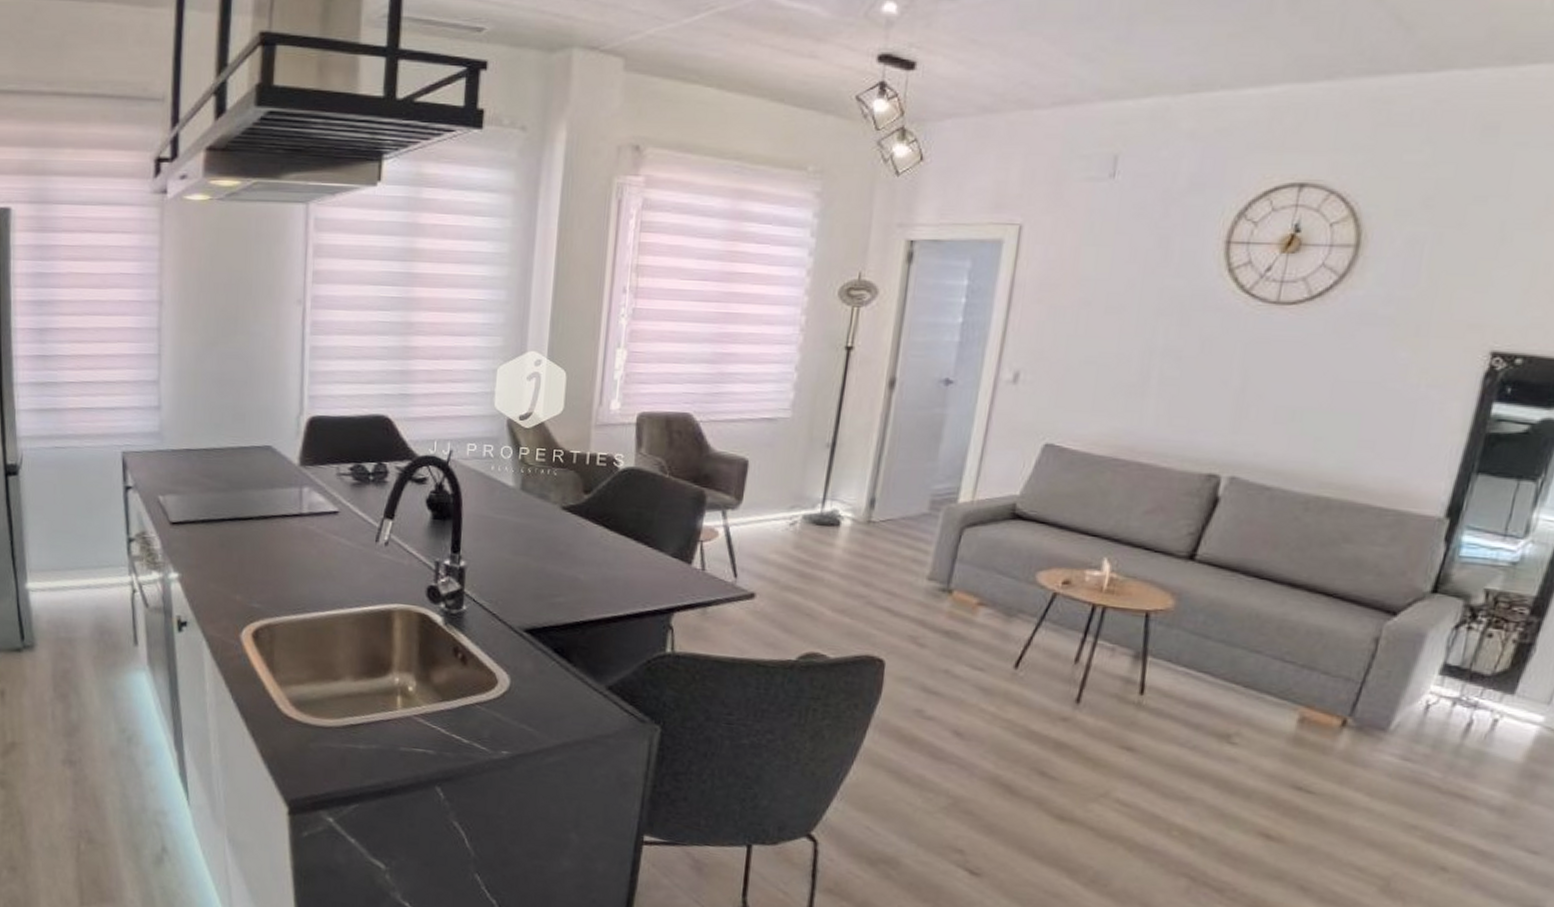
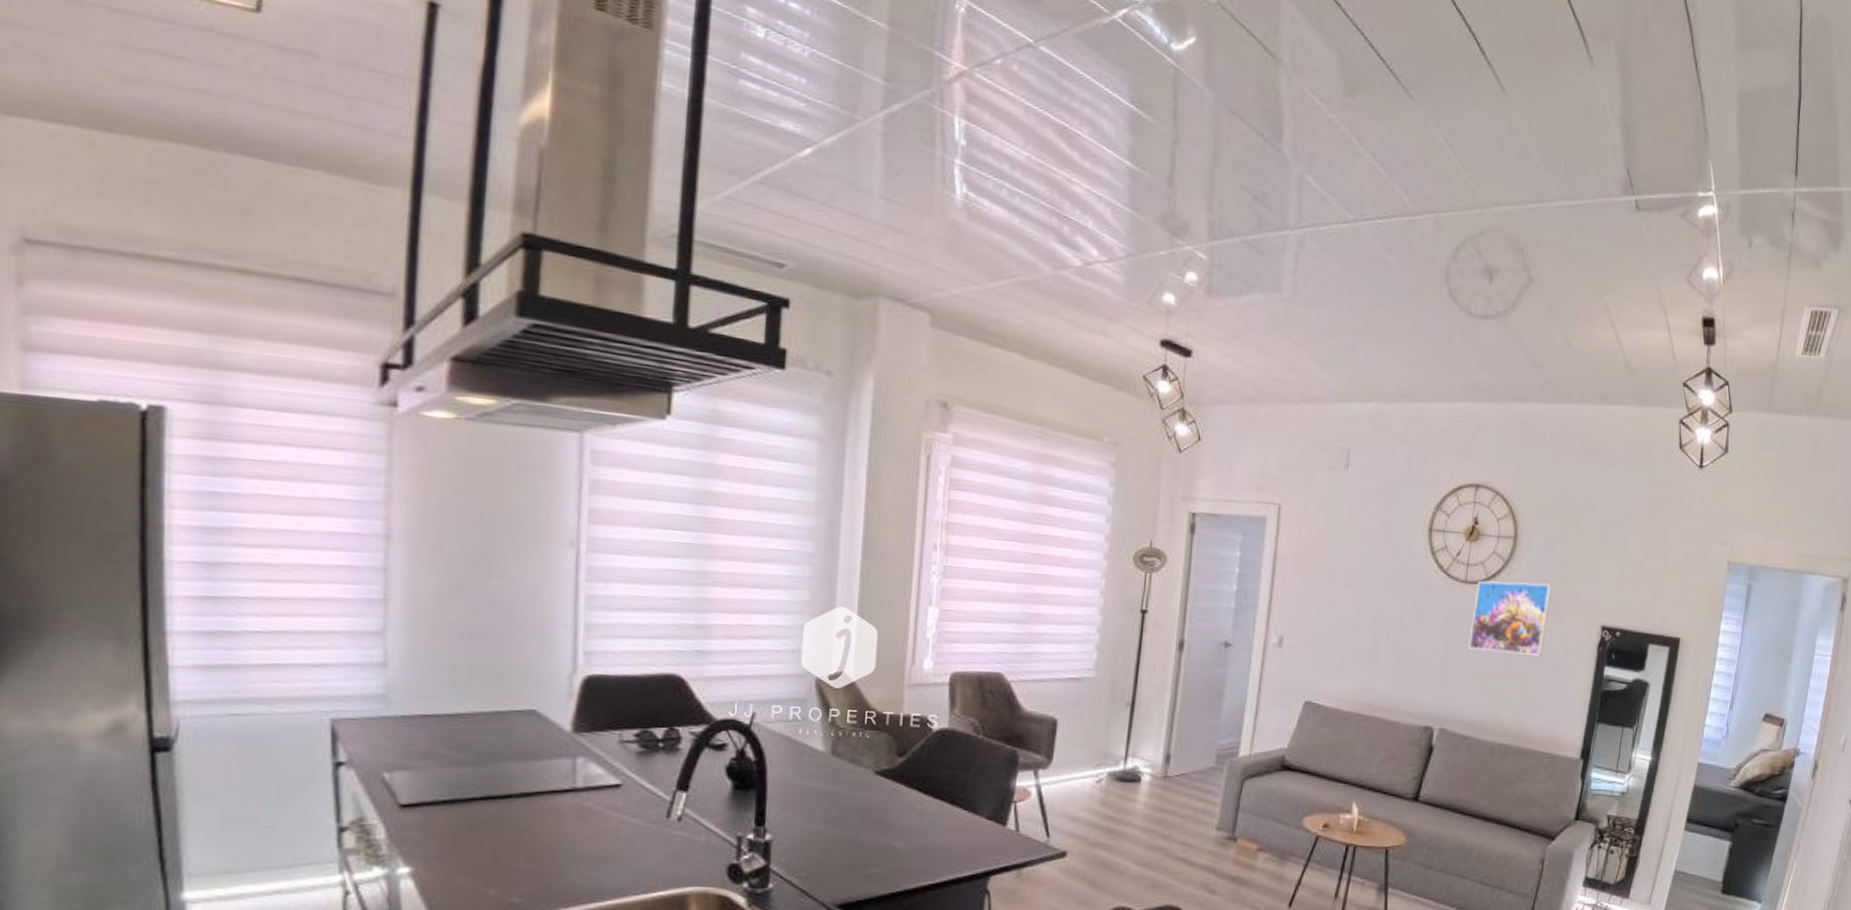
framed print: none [1277,299,1414,390] -> present [1468,580,1553,656]

